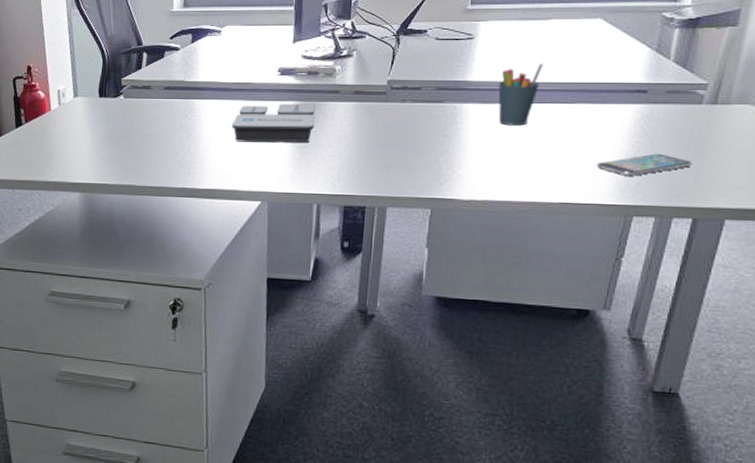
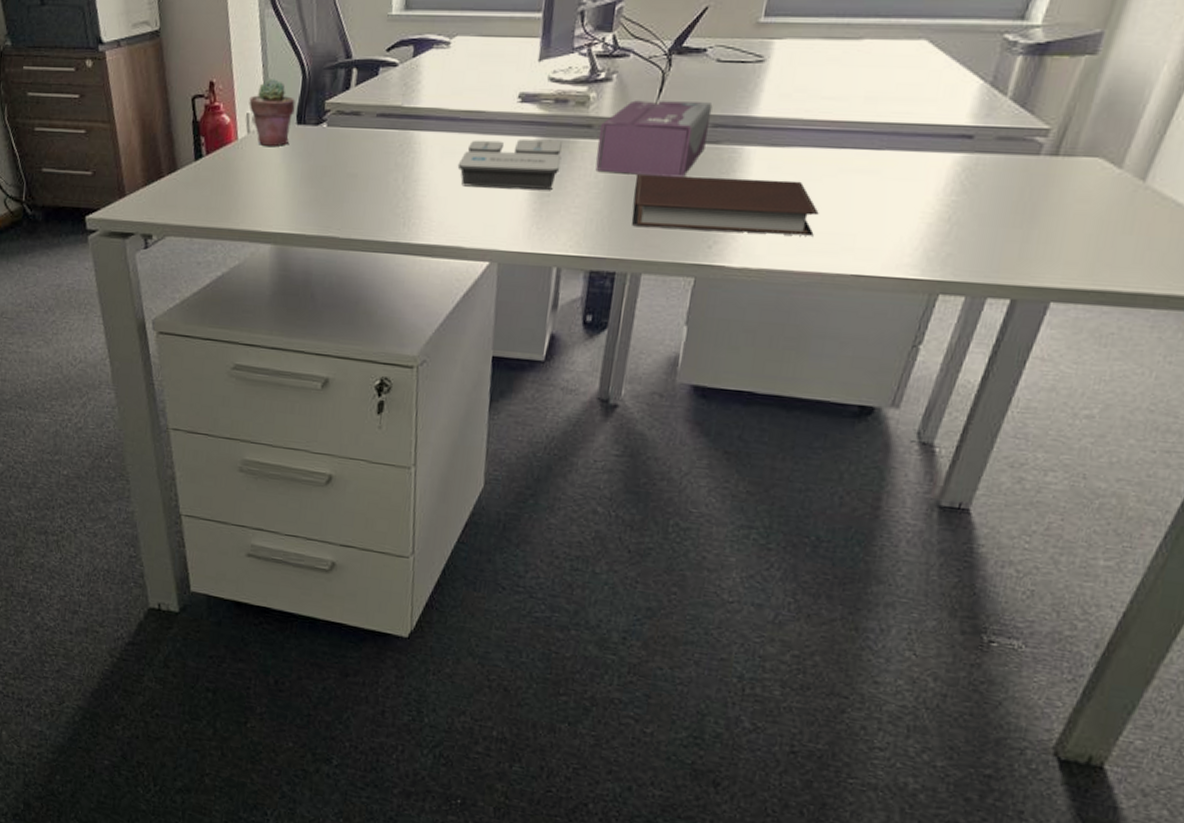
potted succulent: none [59,63,98,115] -> present [249,79,296,146]
tissue box: none [344,71,435,131] -> present [595,100,713,179]
notebook: none [375,128,528,173] -> present [631,175,819,236]
pen holder: present [498,64,543,126] -> none [786,97,848,176]
smartphone: present [595,153,692,176] -> none [900,216,1019,244]

